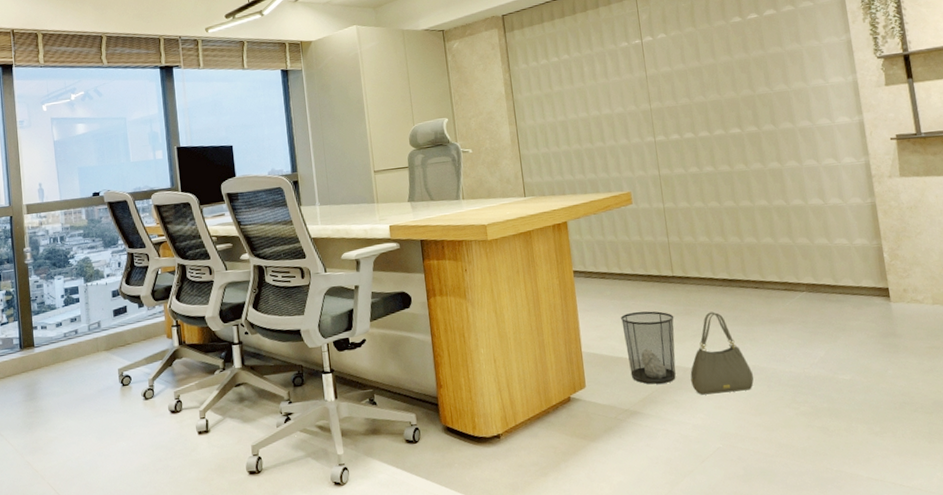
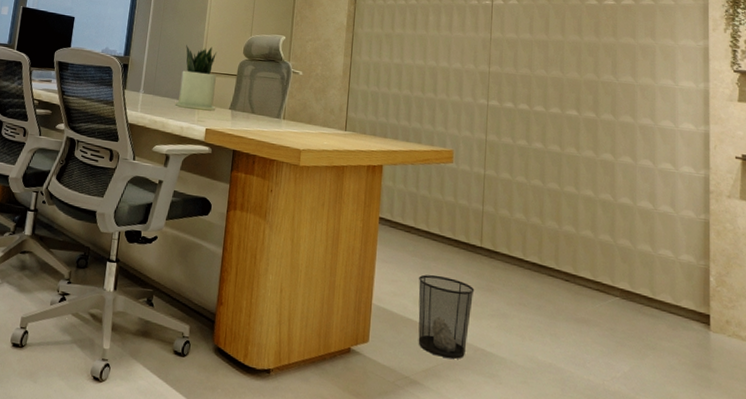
planter: none [351,144,395,211] -> present [175,45,217,111]
handbag: present [690,312,754,395] -> none [480,294,548,389]

